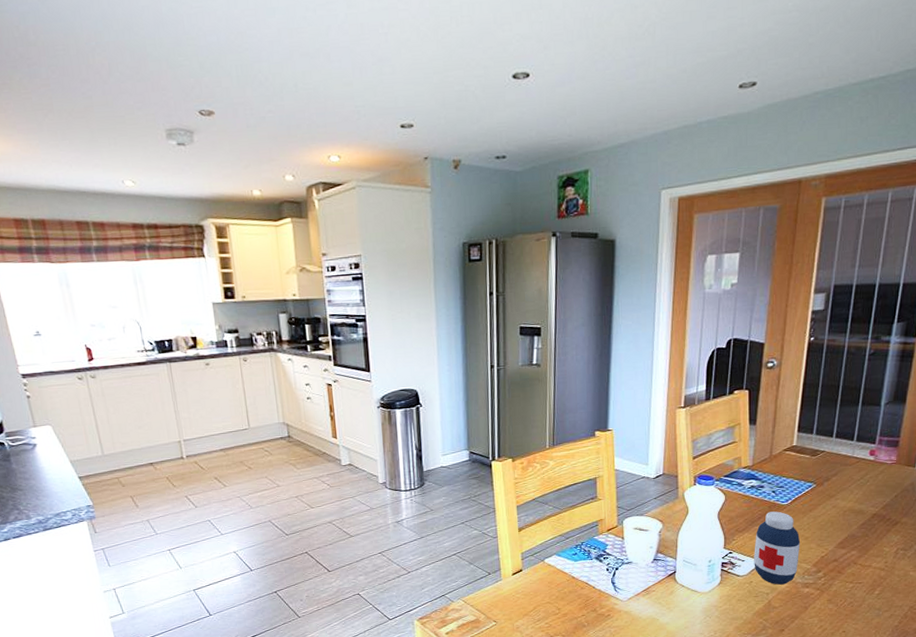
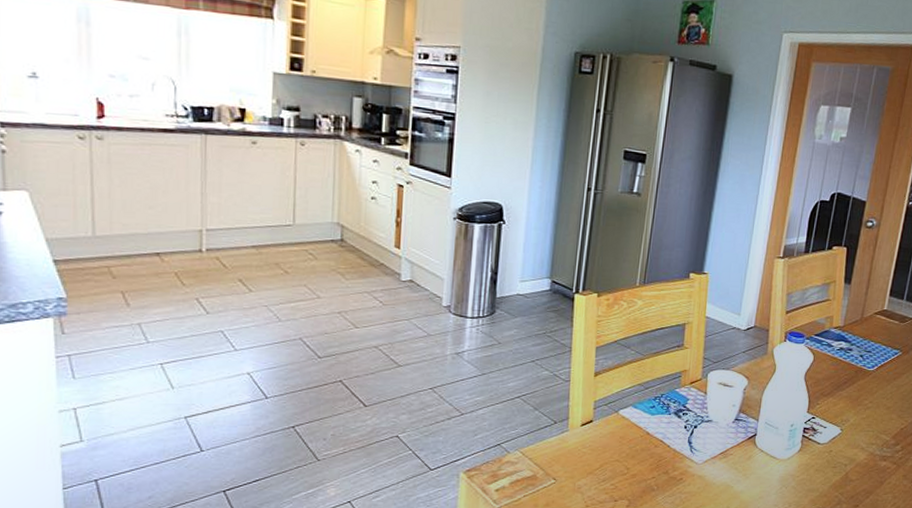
medicine bottle: present [754,511,801,585] -> none [835,377,882,456]

